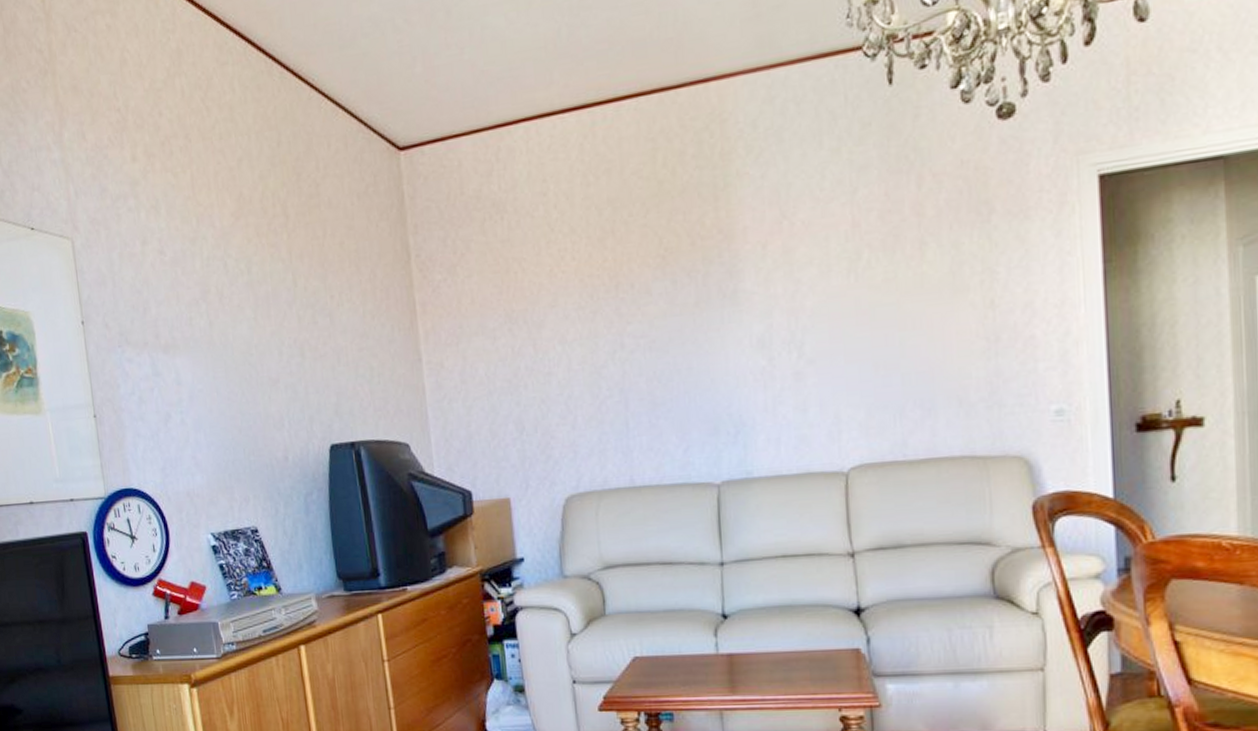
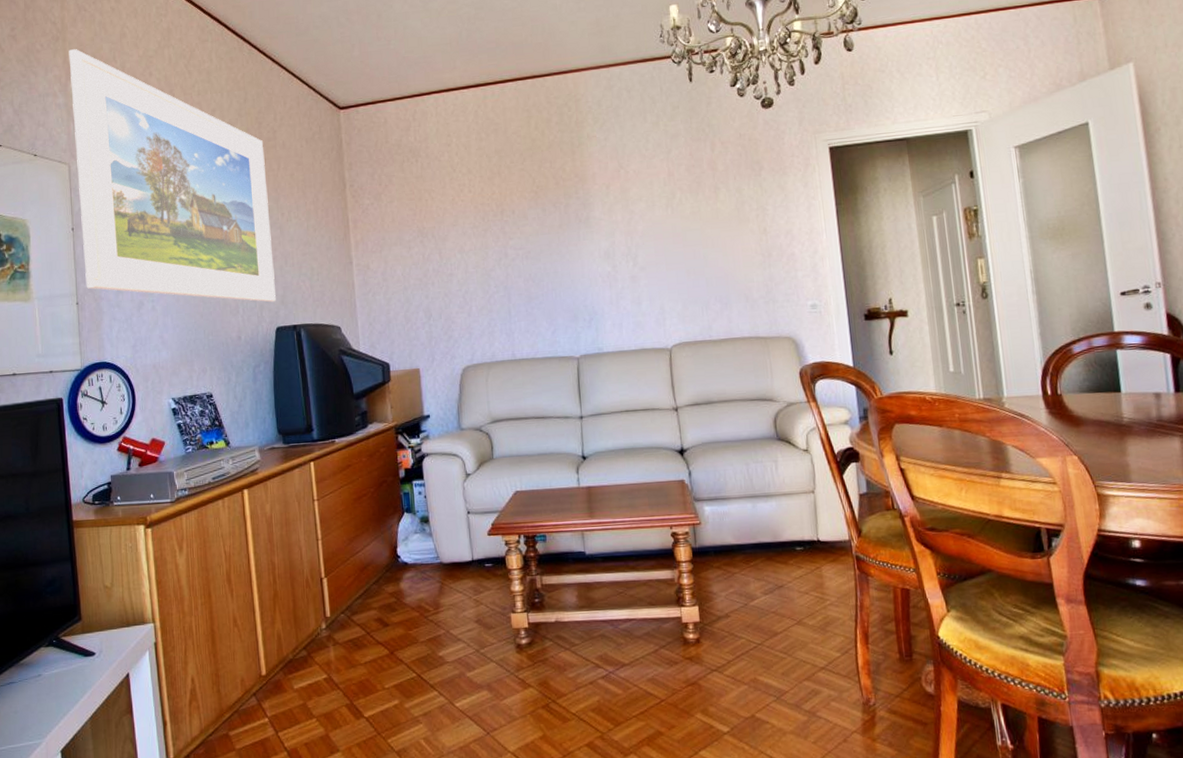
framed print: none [60,85,329,413] -> present [69,49,277,302]

